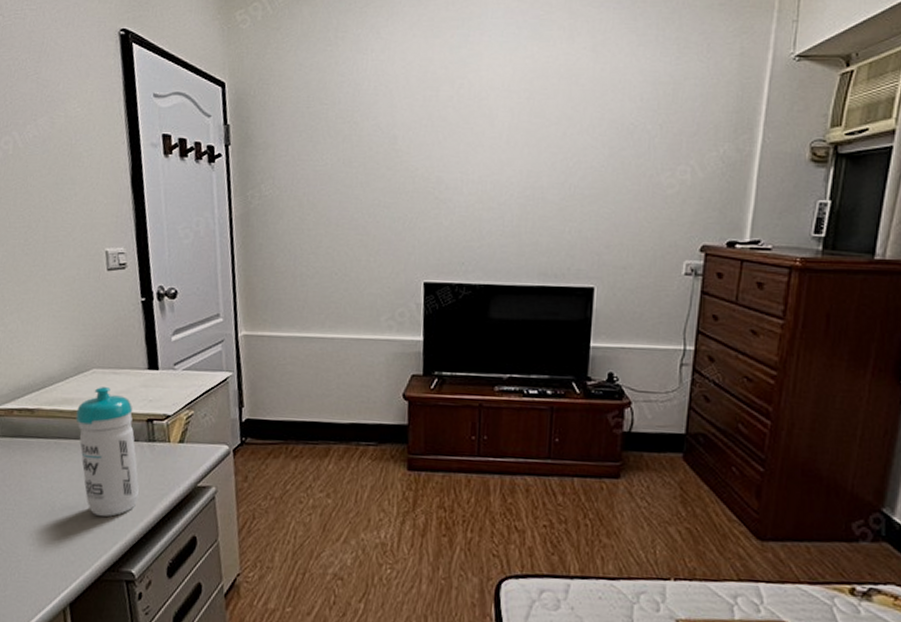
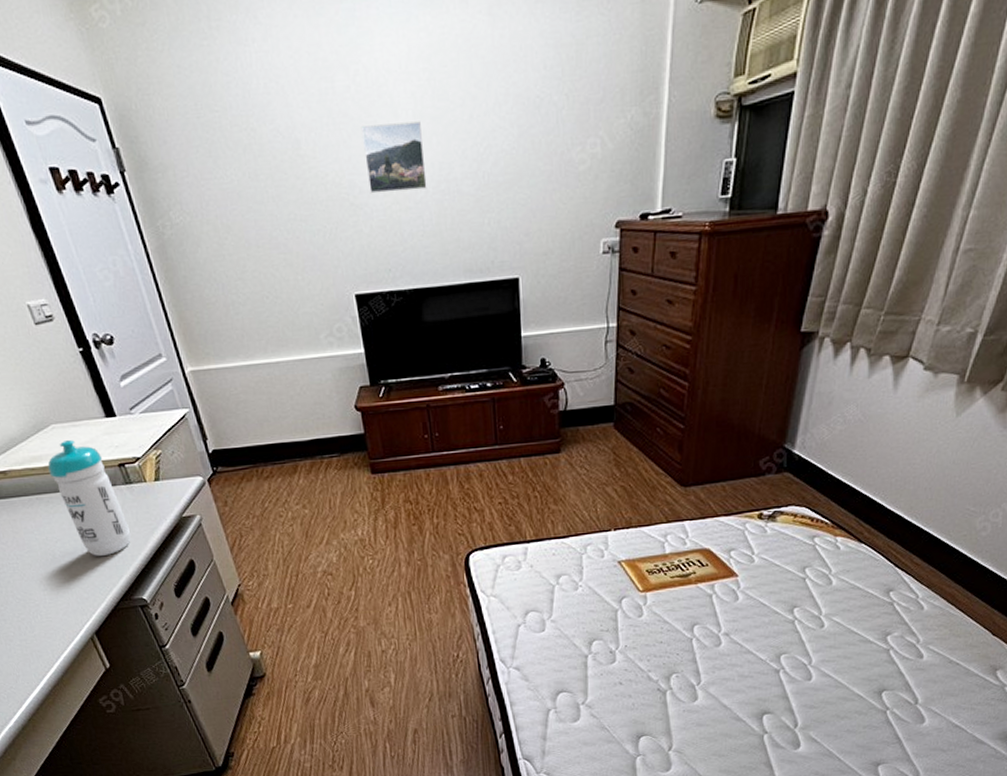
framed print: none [455,131,515,193] -> present [360,121,427,194]

